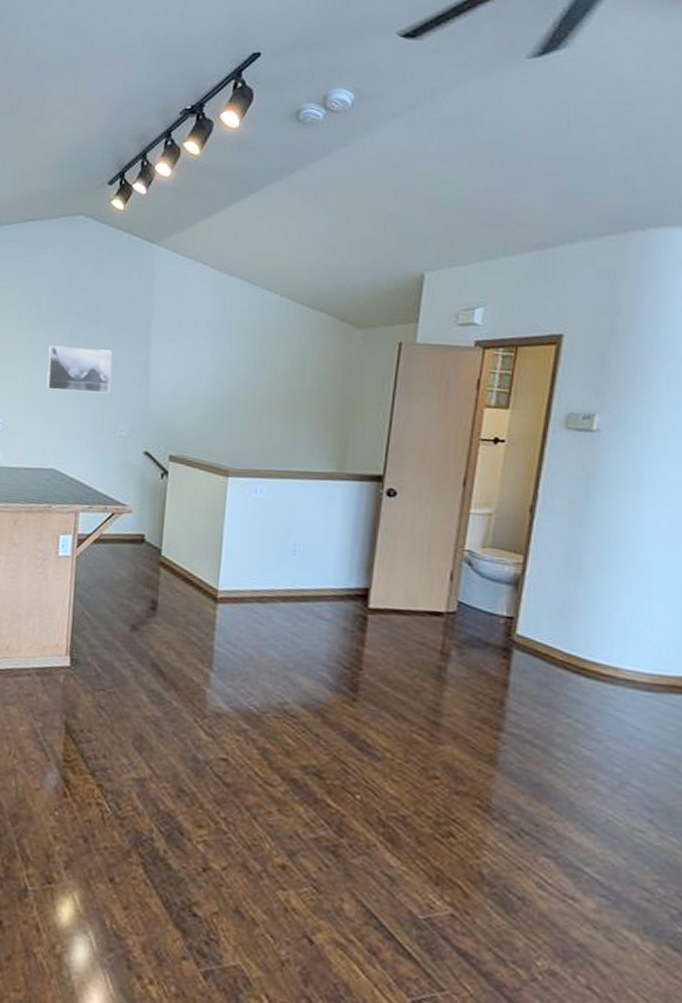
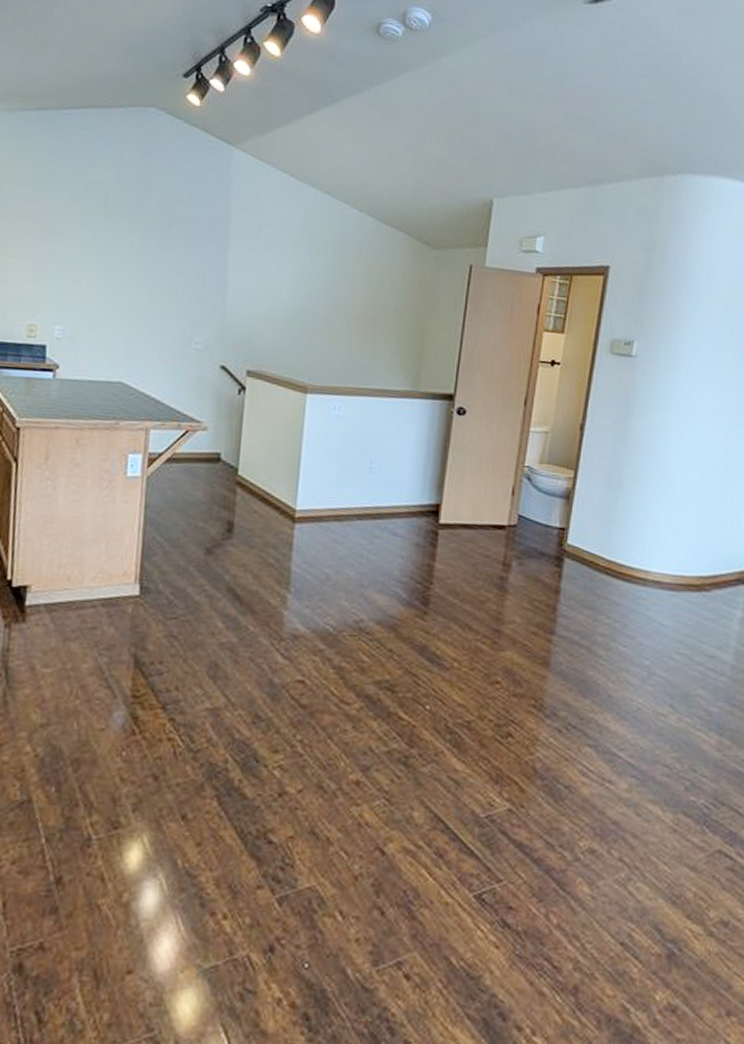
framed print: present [46,345,112,394] -> none [114,247,187,303]

